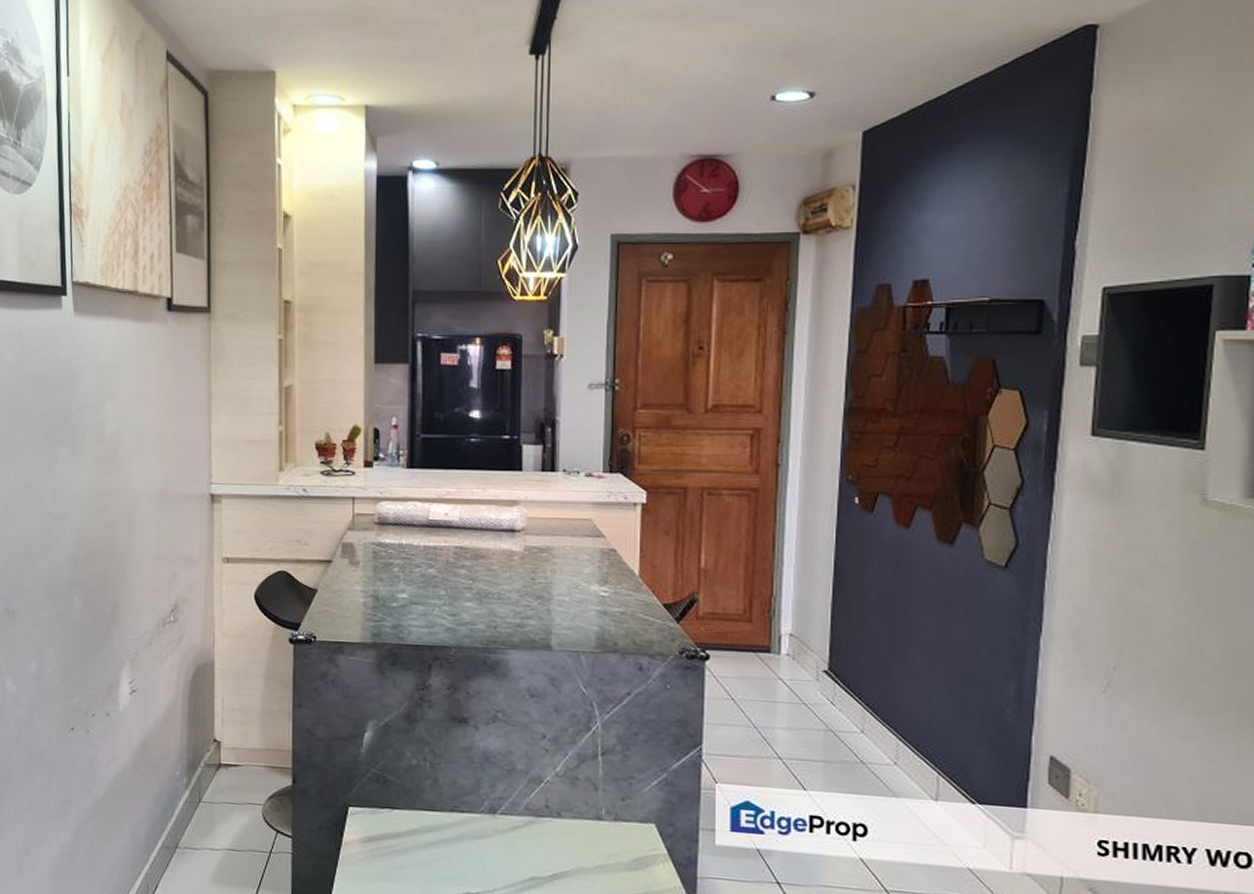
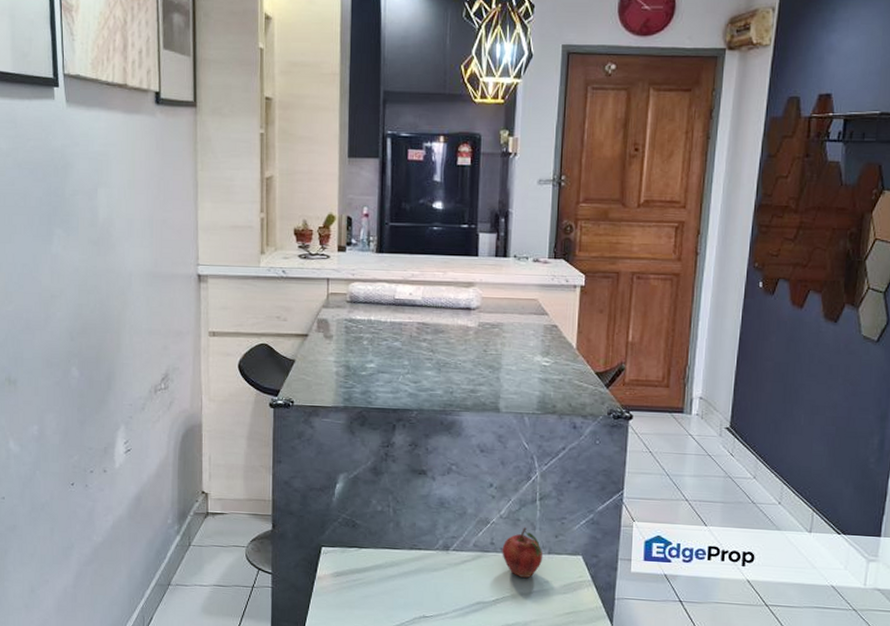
fruit: none [559,788,608,849] -> present [502,527,543,578]

